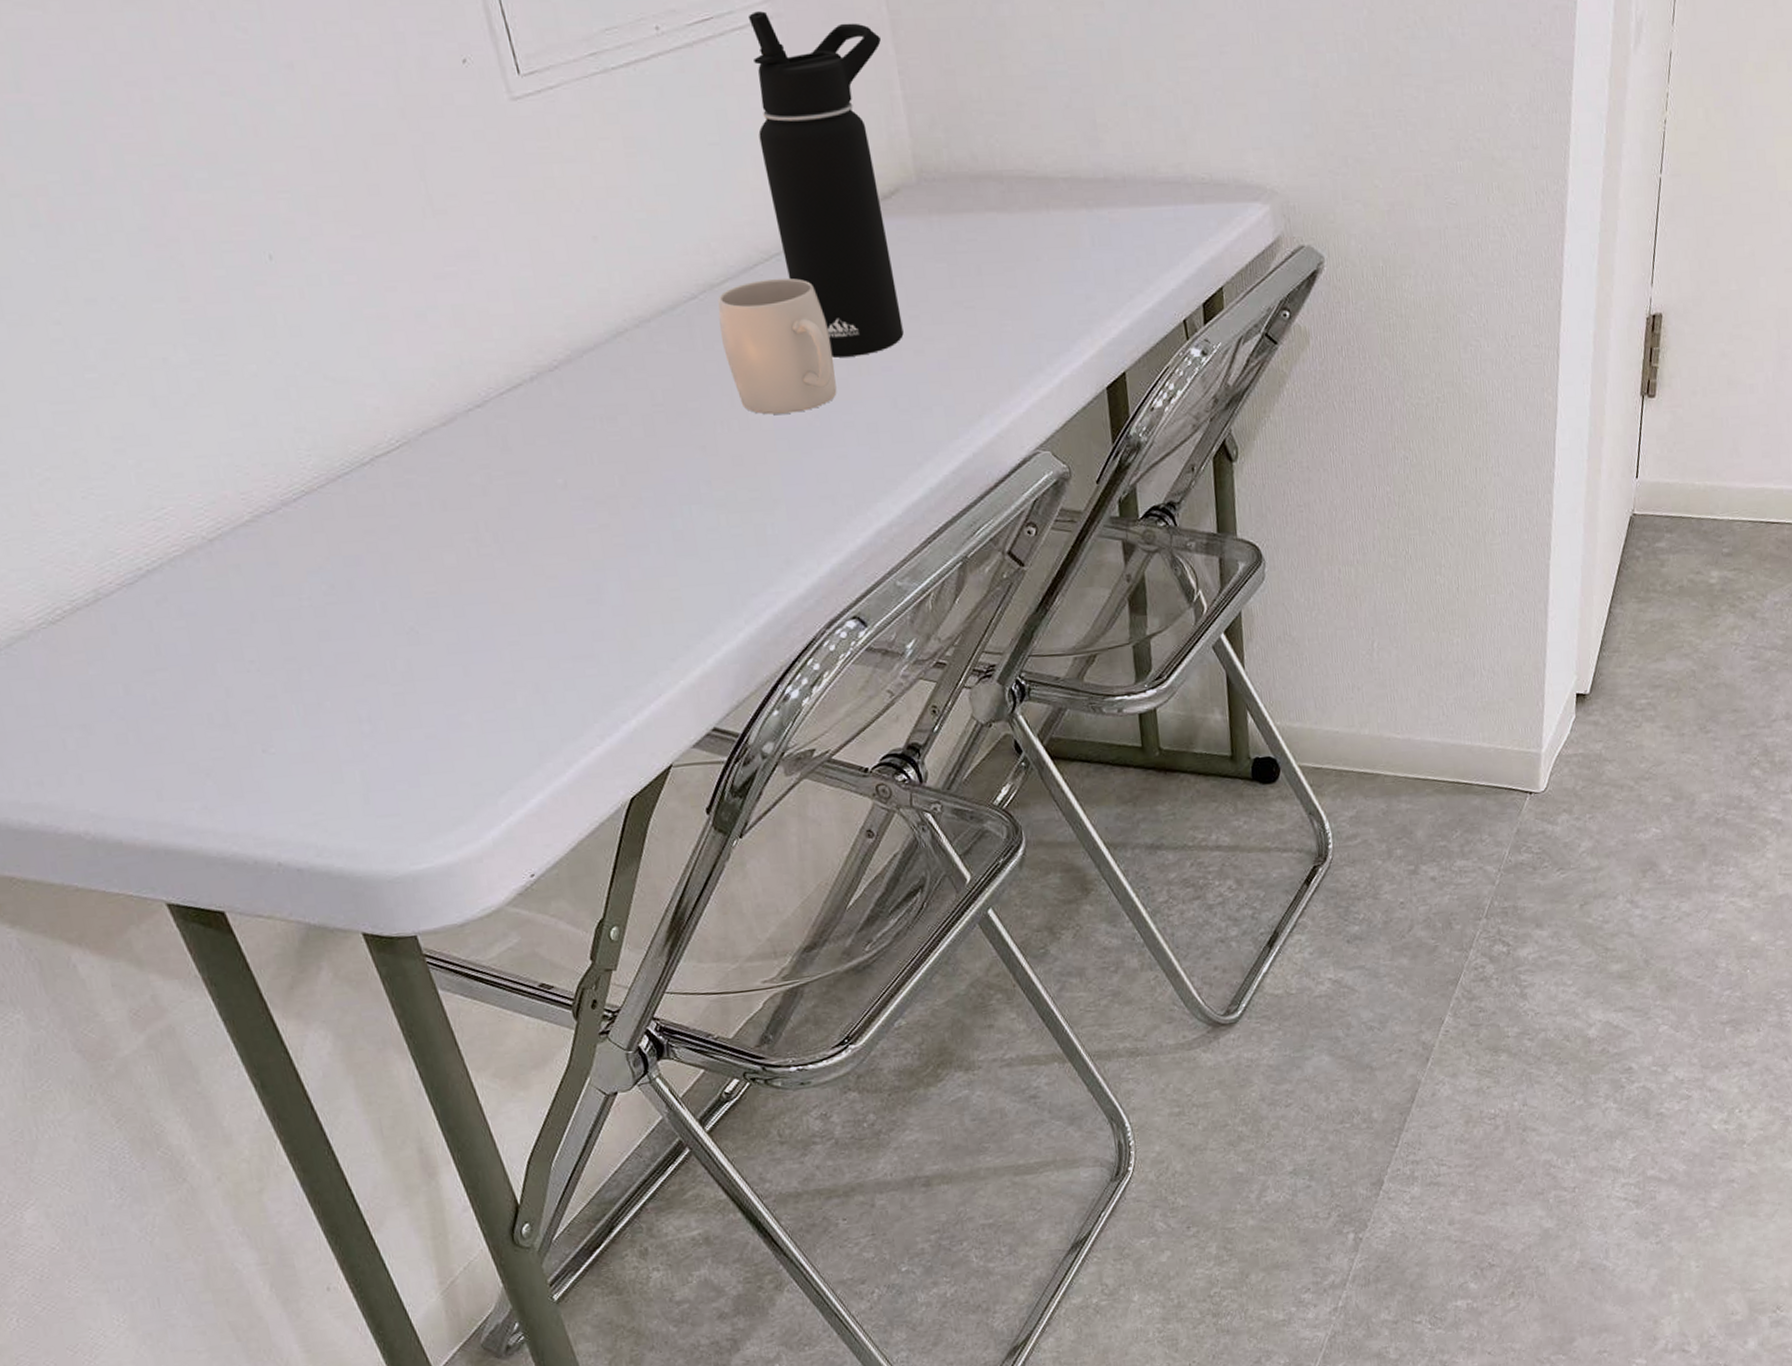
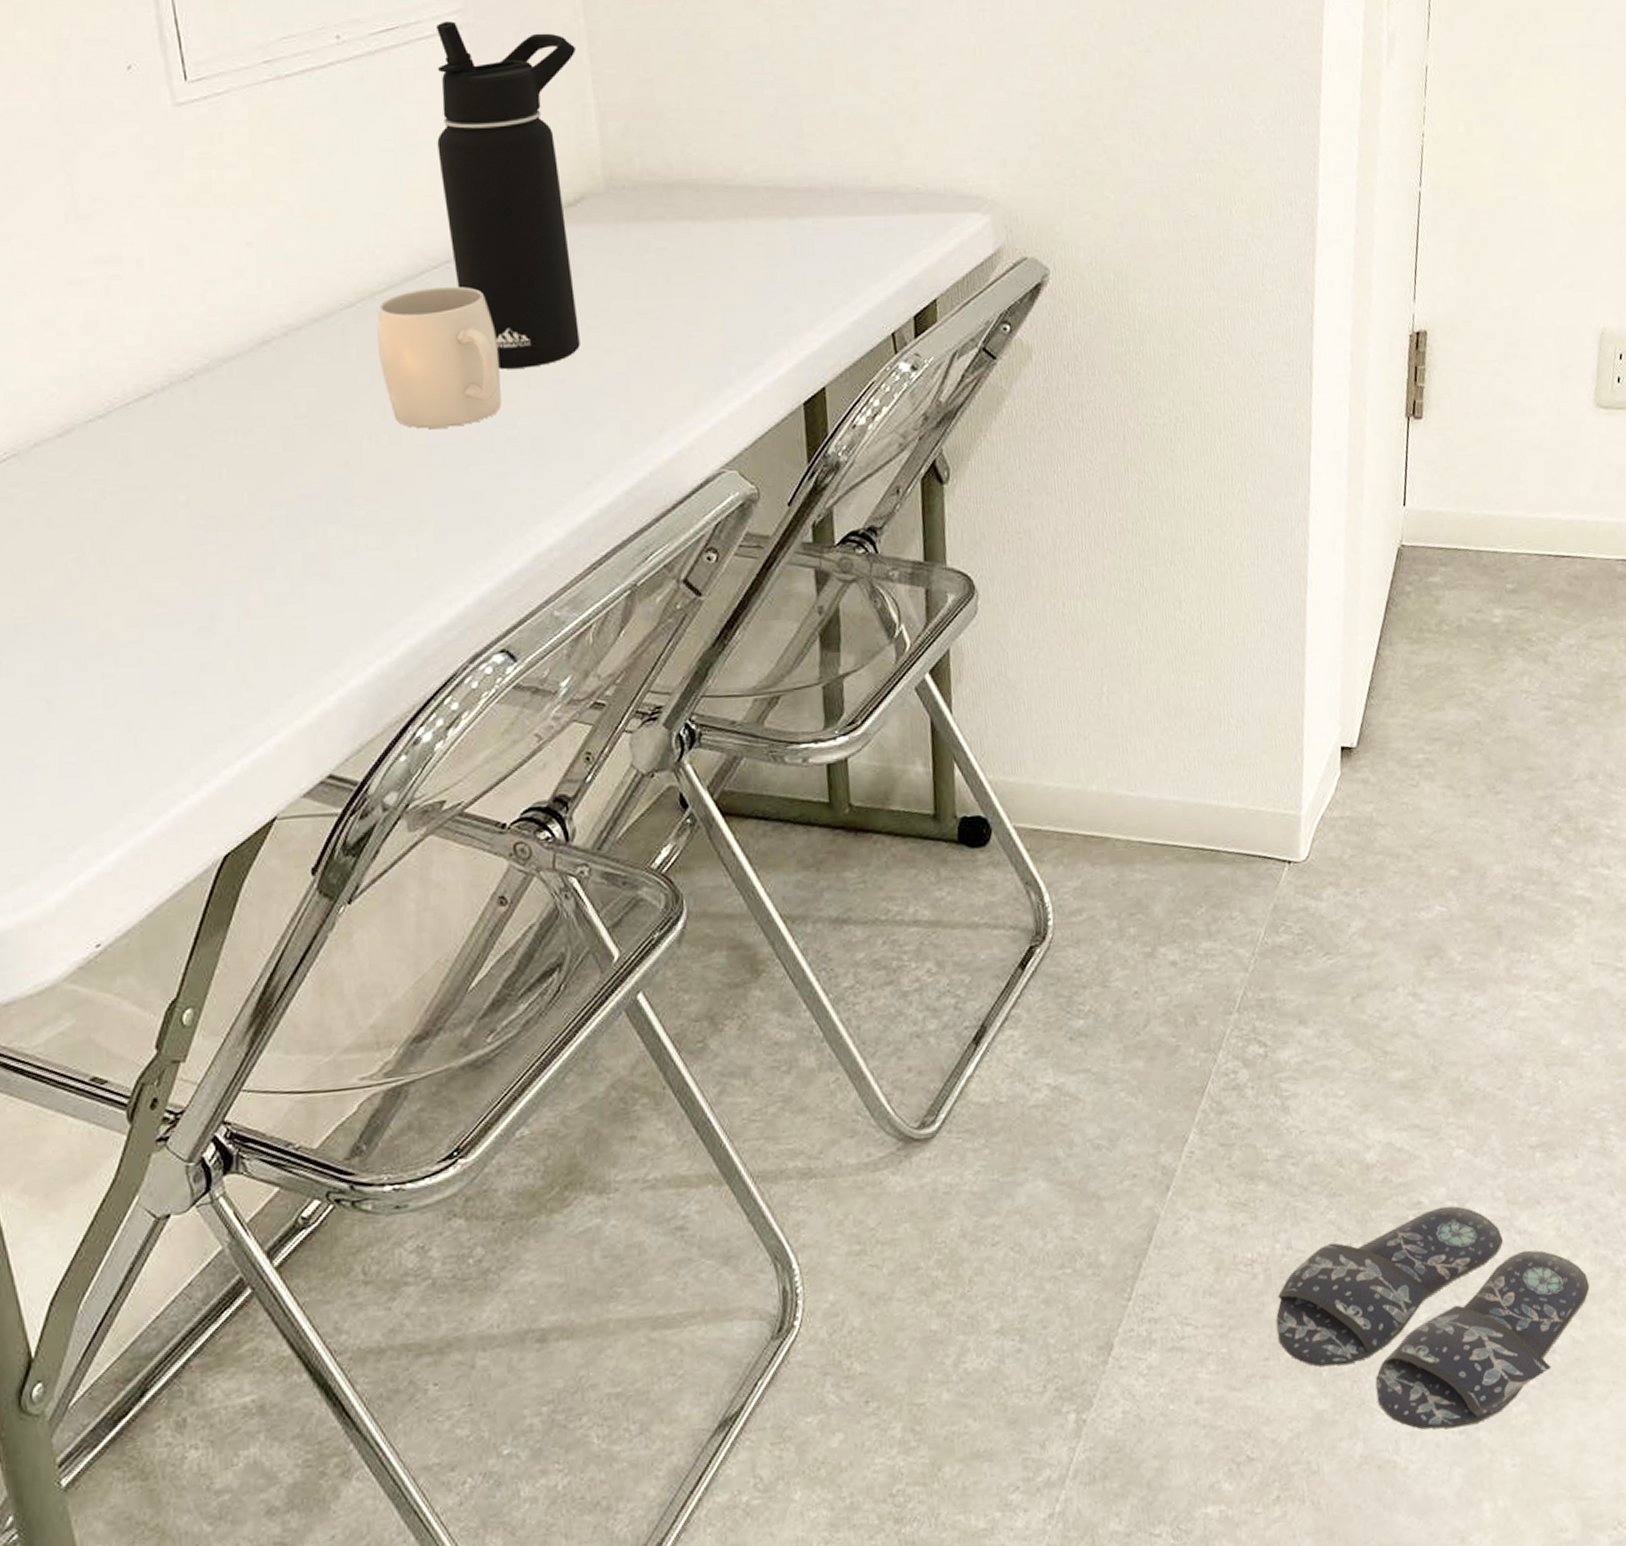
slippers: none [1513,1070,1764,1241] -> present [1276,1206,1590,1430]

